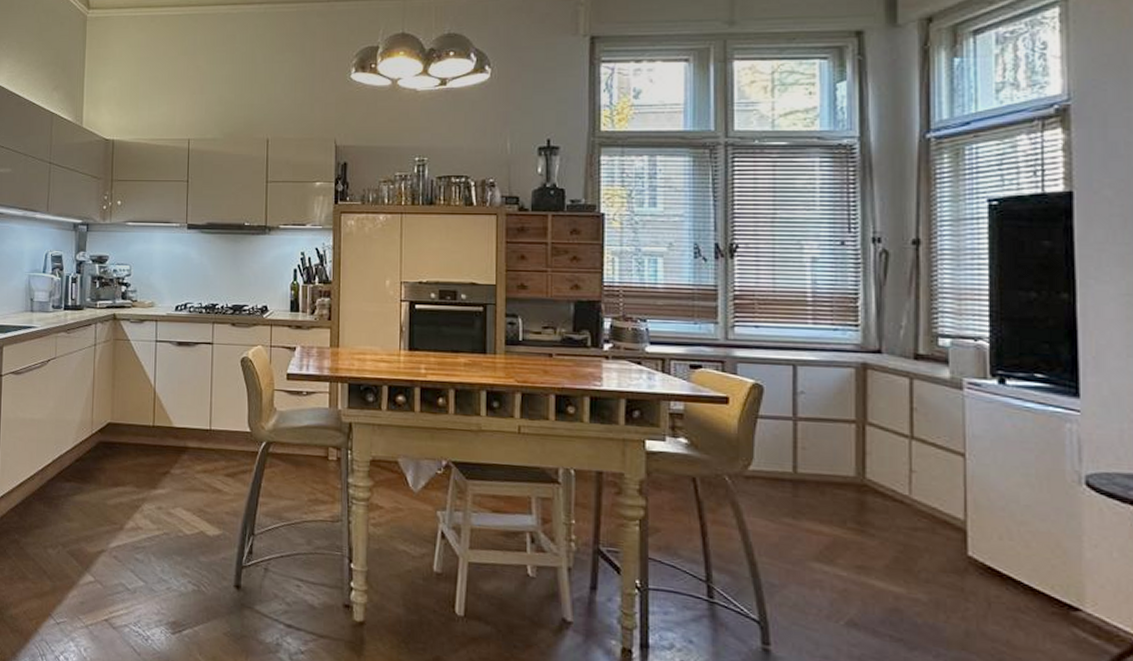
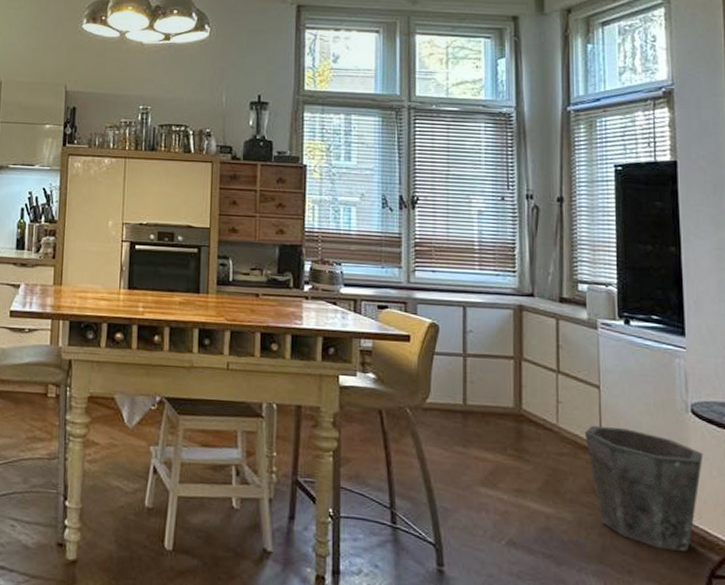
waste bin: none [944,497,1101,641] -> present [584,425,703,551]

